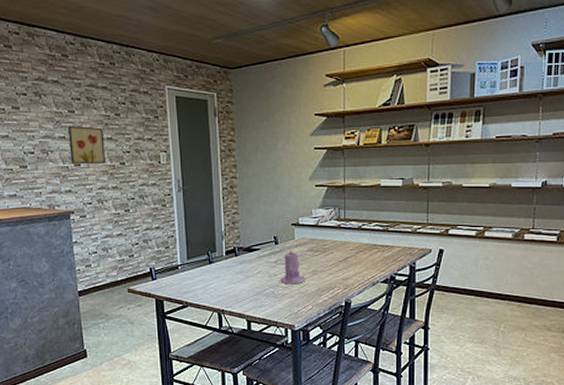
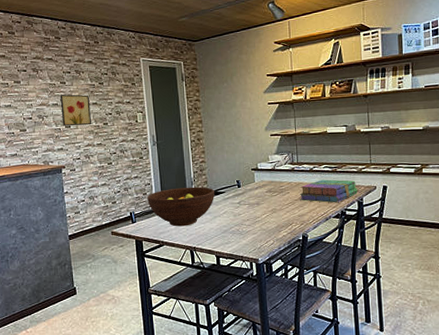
fruit bowl: none [170,241,249,286] -> present [147,186,215,227]
candle: present [280,250,306,284] -> none [244,192,267,222]
books: none [345,239,410,267] -> present [300,179,358,203]

